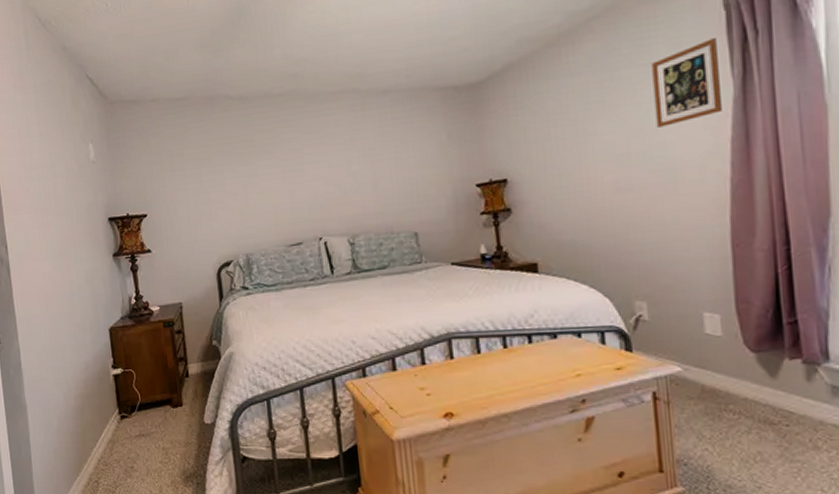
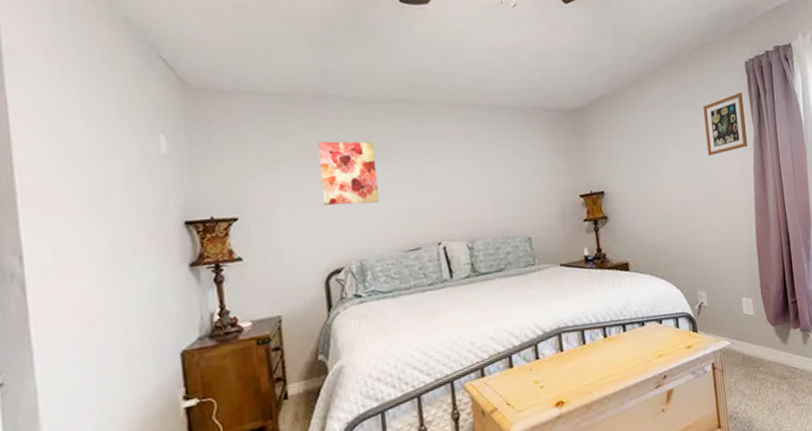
wall art: none [209,138,263,202] -> present [318,141,380,206]

